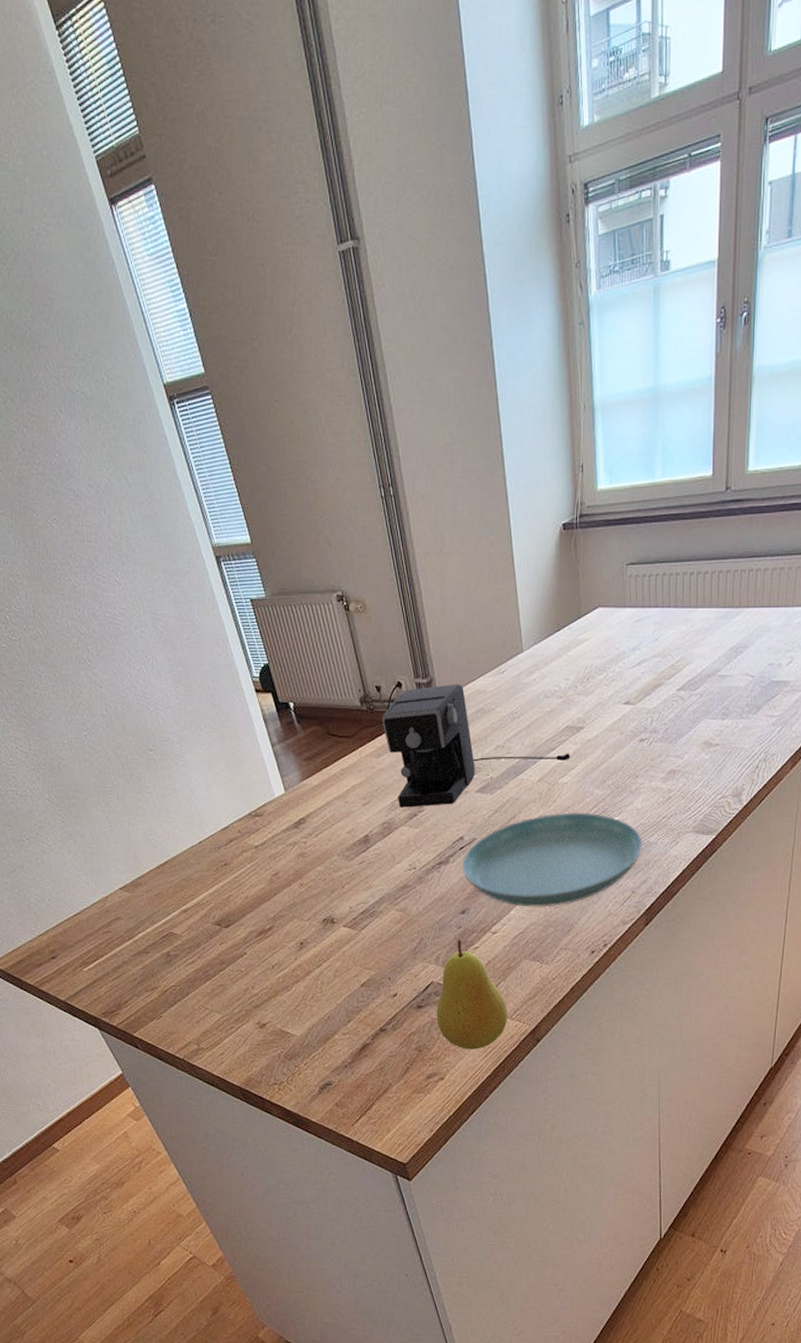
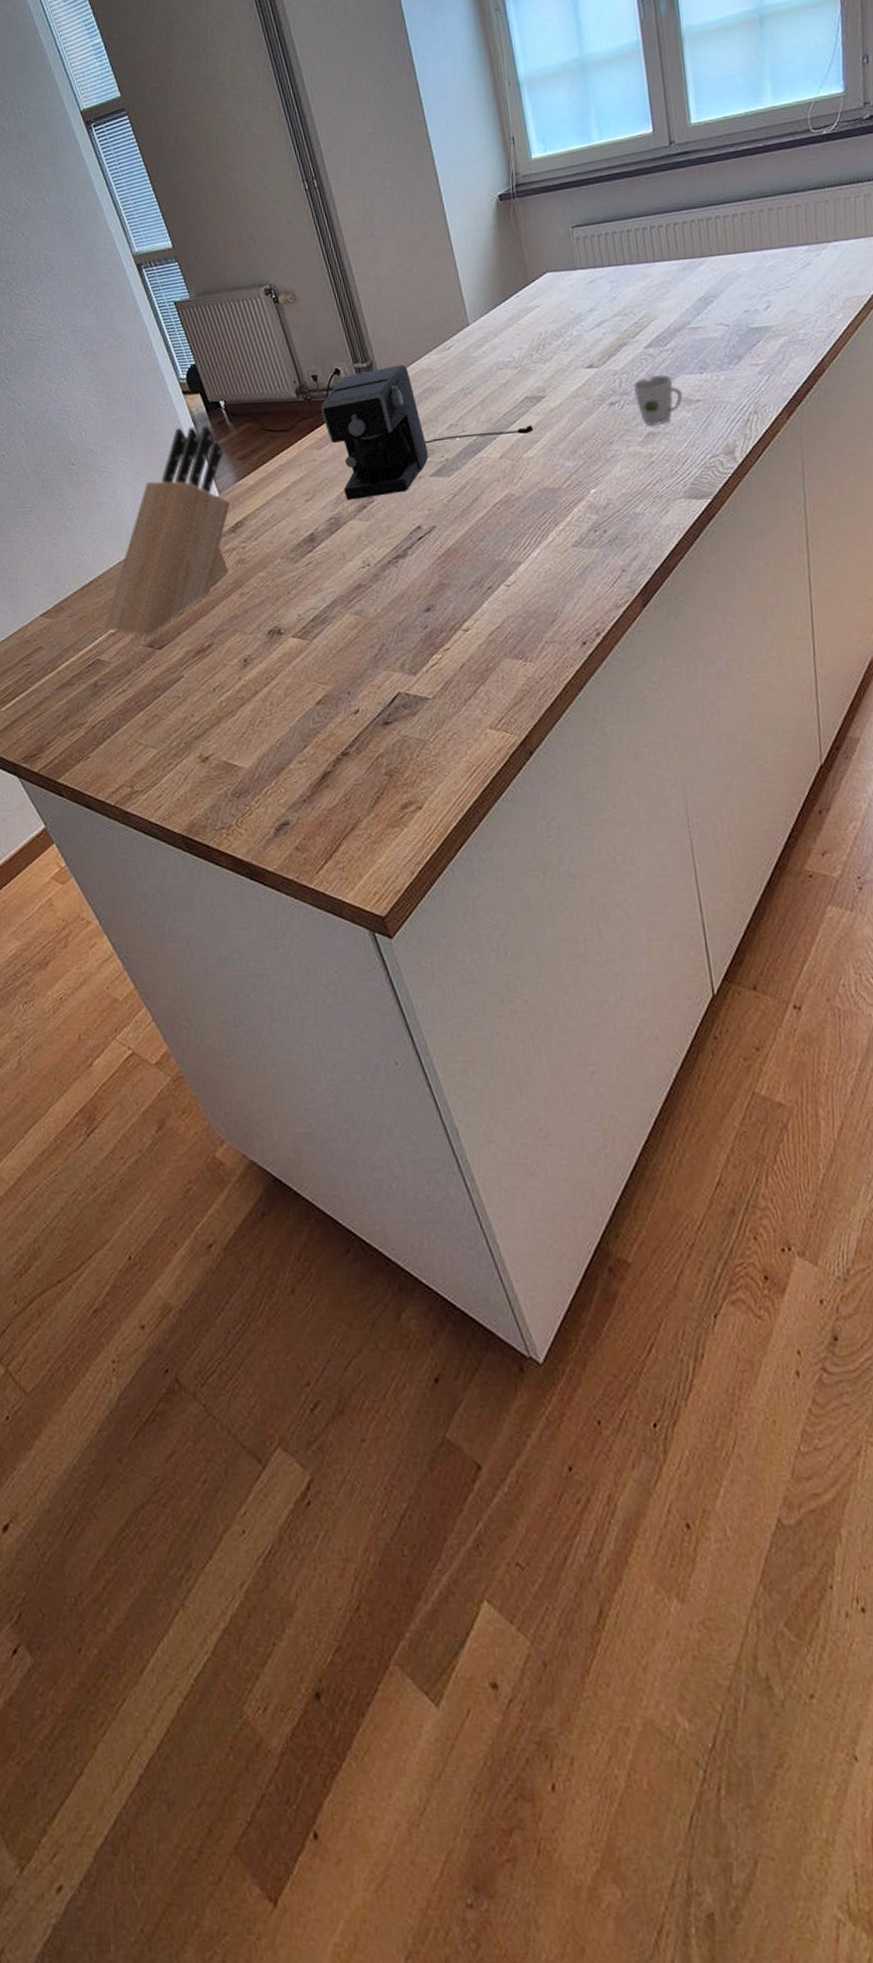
knife block: none [177,724,294,916] -> present [104,425,230,637]
fruit: present [436,939,507,1049] -> none [406,641,492,770]
saucer: present [462,812,642,907] -> none [422,487,628,598]
cup: none [663,717,705,764] -> present [634,375,683,426]

